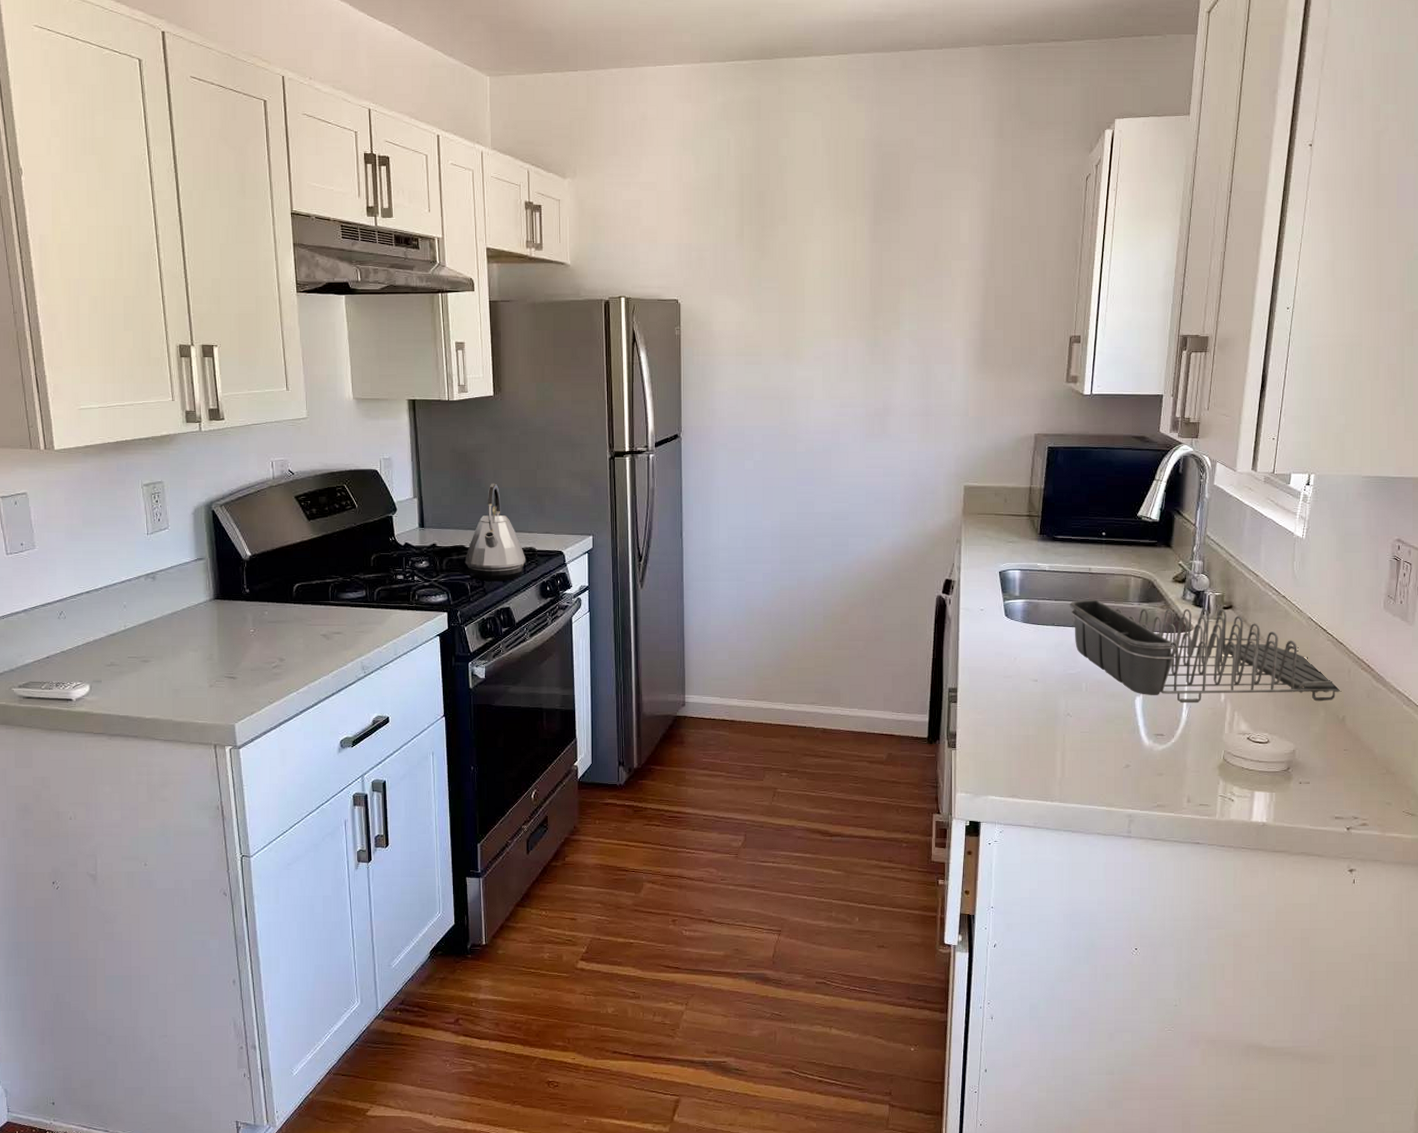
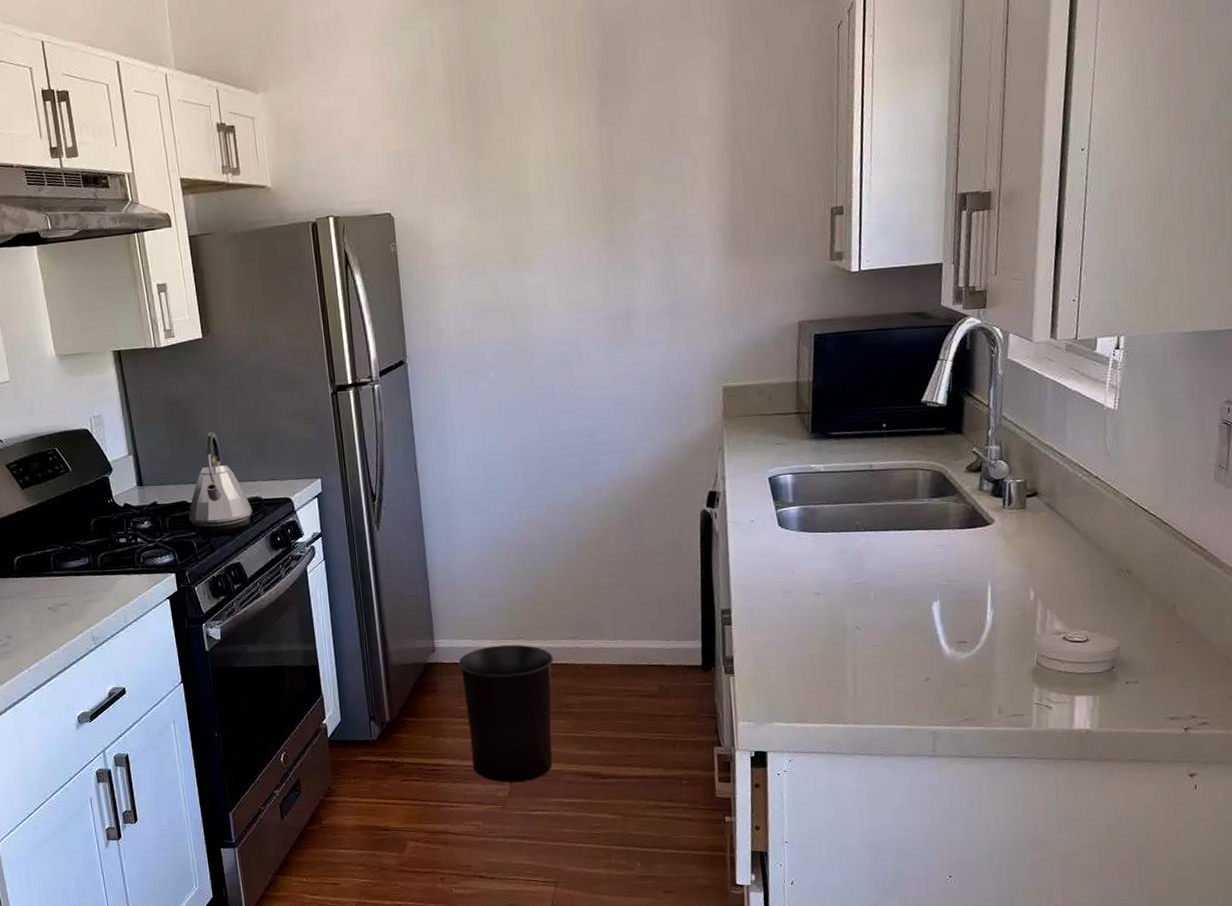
waste bin: none [706,704,793,834] -> present [458,644,553,783]
dish rack: present [1070,599,1342,704] -> none [851,497,1170,606]

